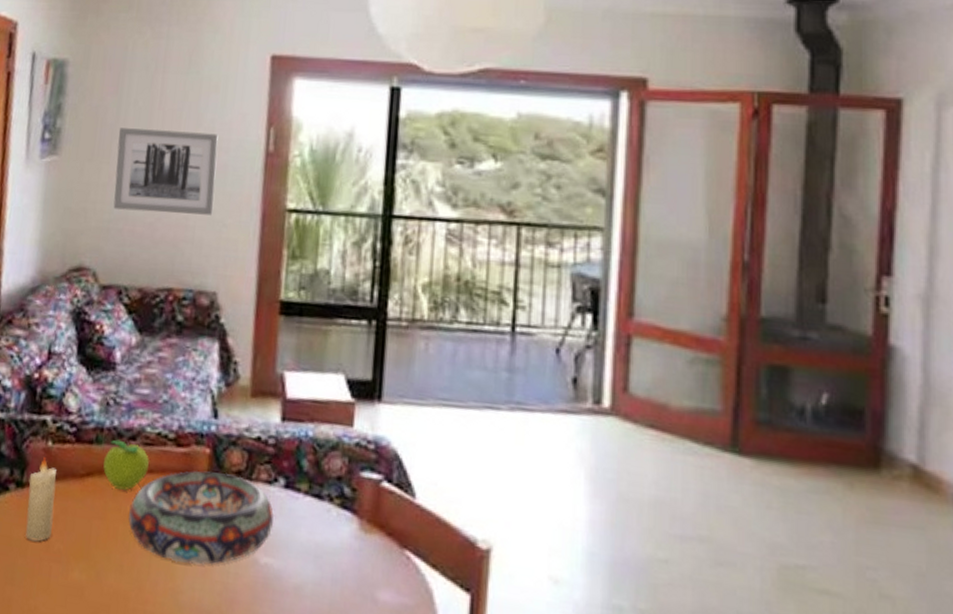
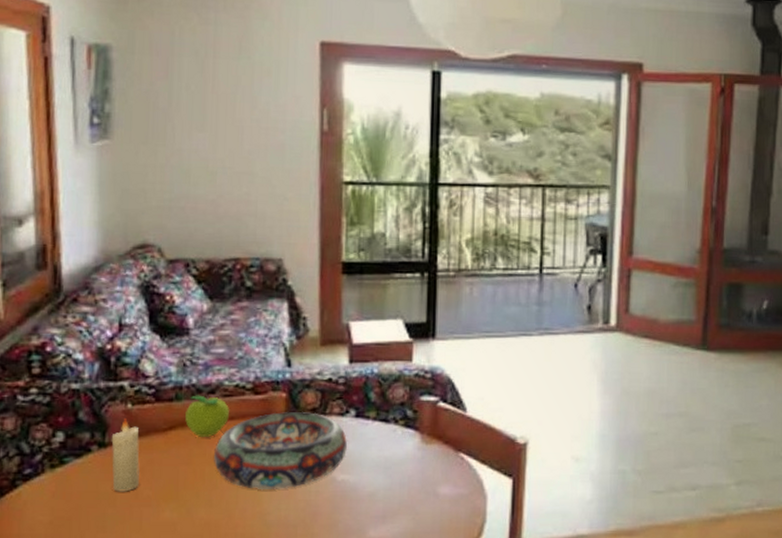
wall art: present [113,128,218,215] -> none [172,111,274,190]

